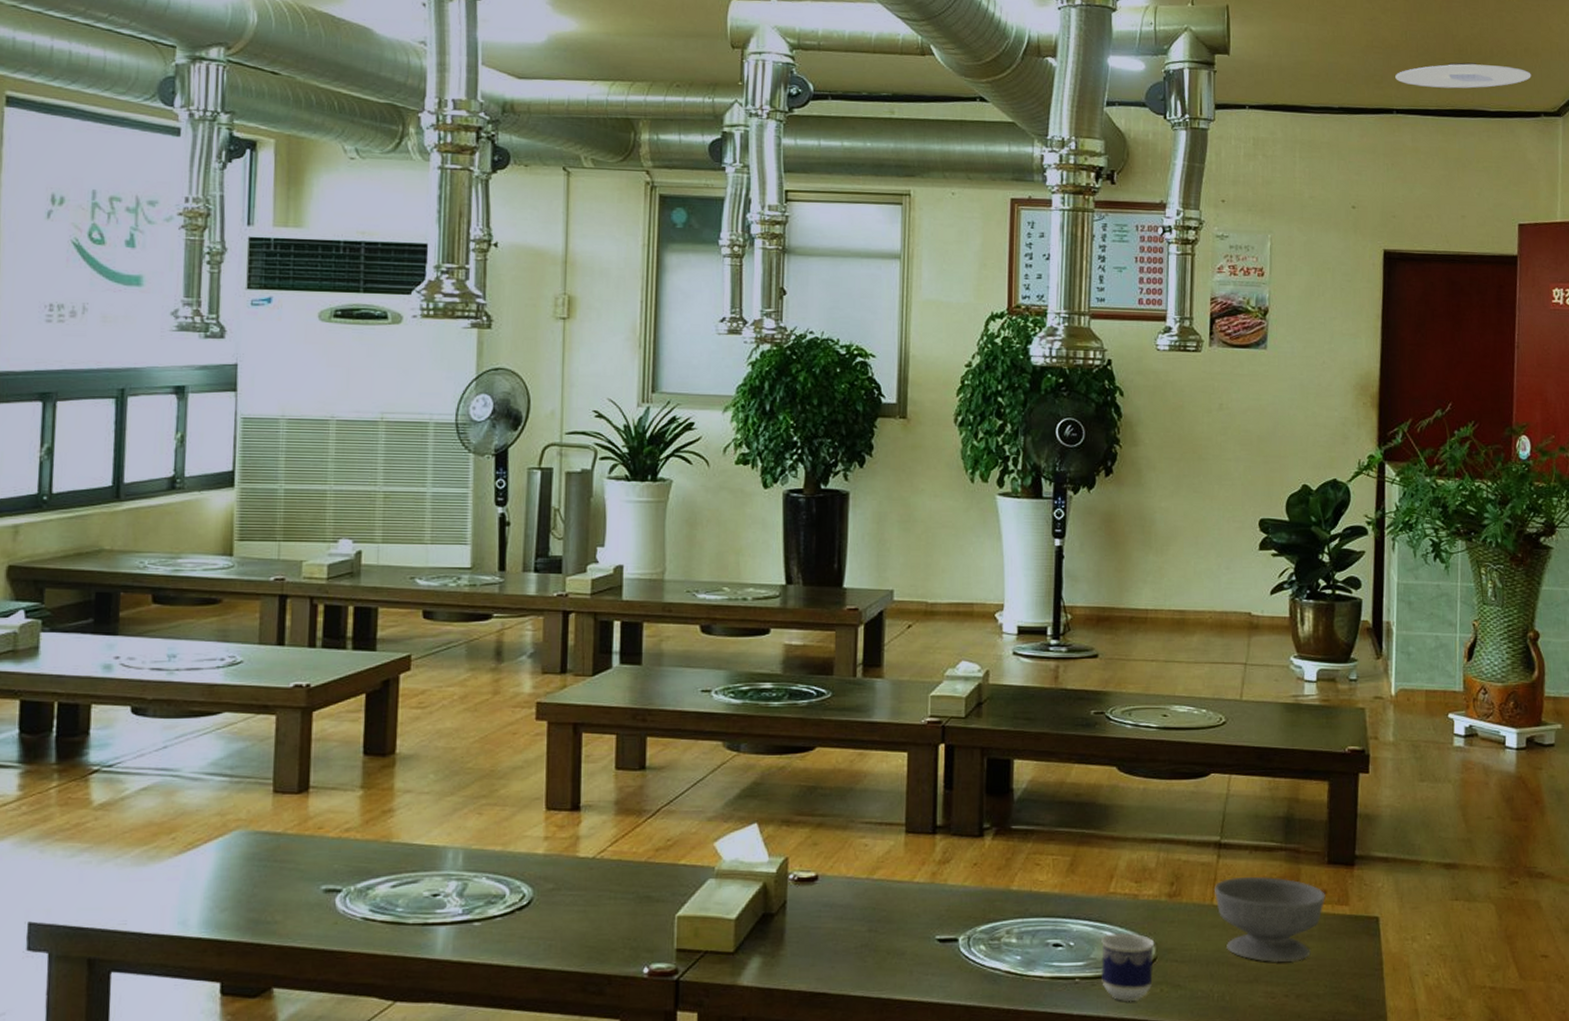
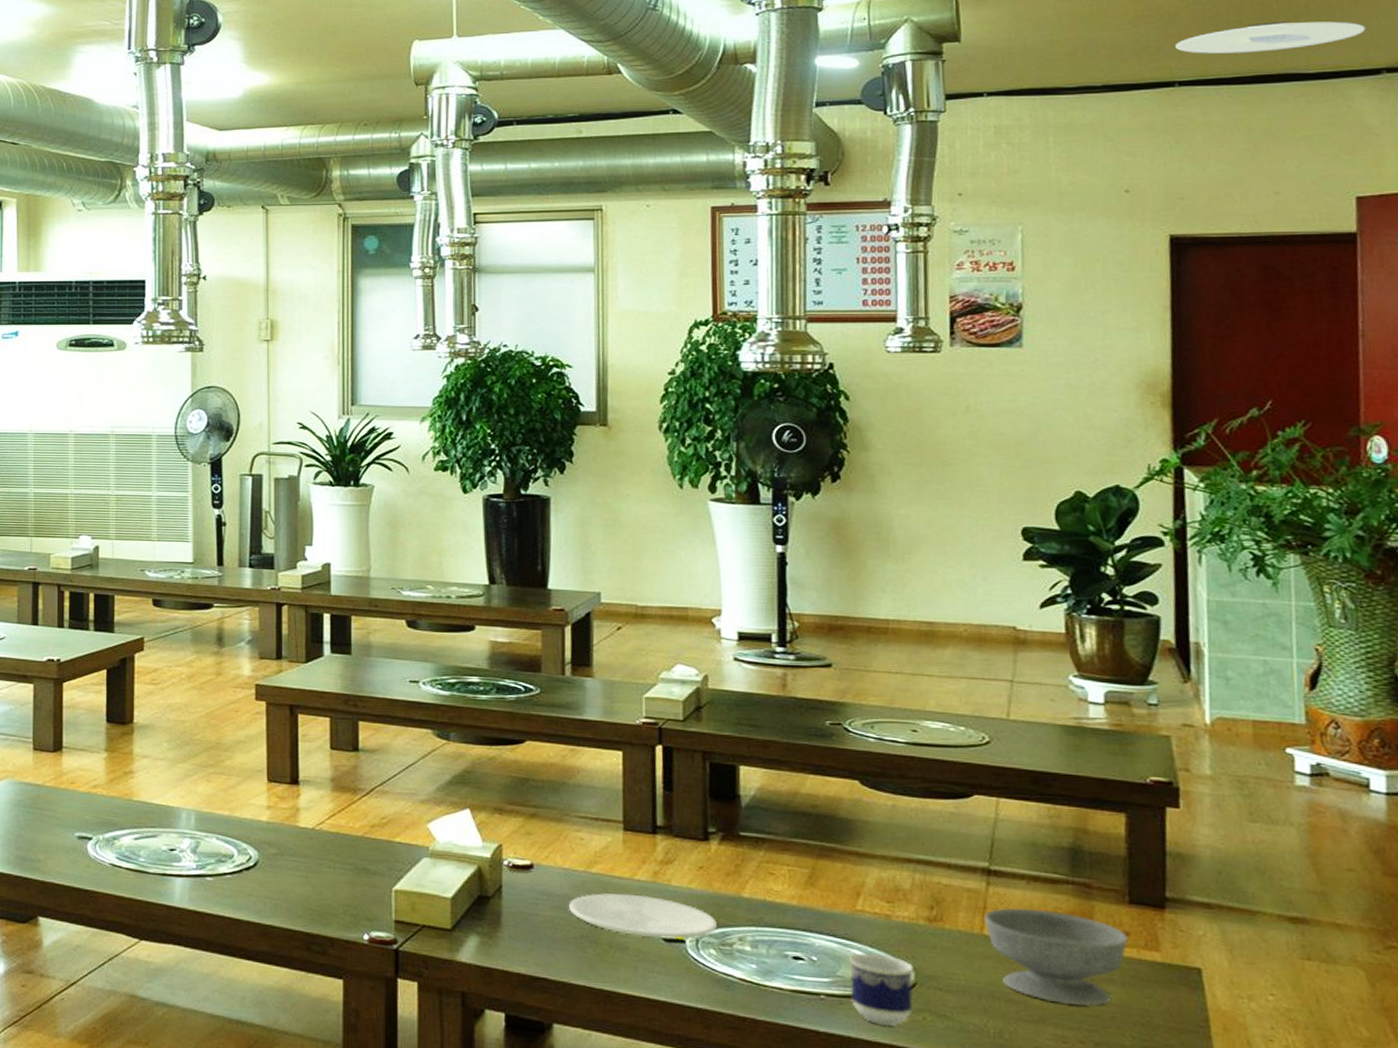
plate: none [850,897,988,939] -> present [568,893,718,939]

